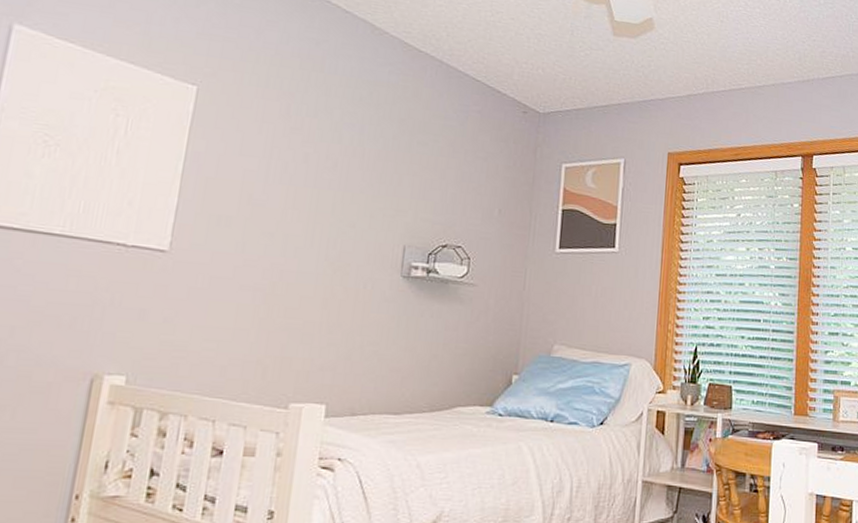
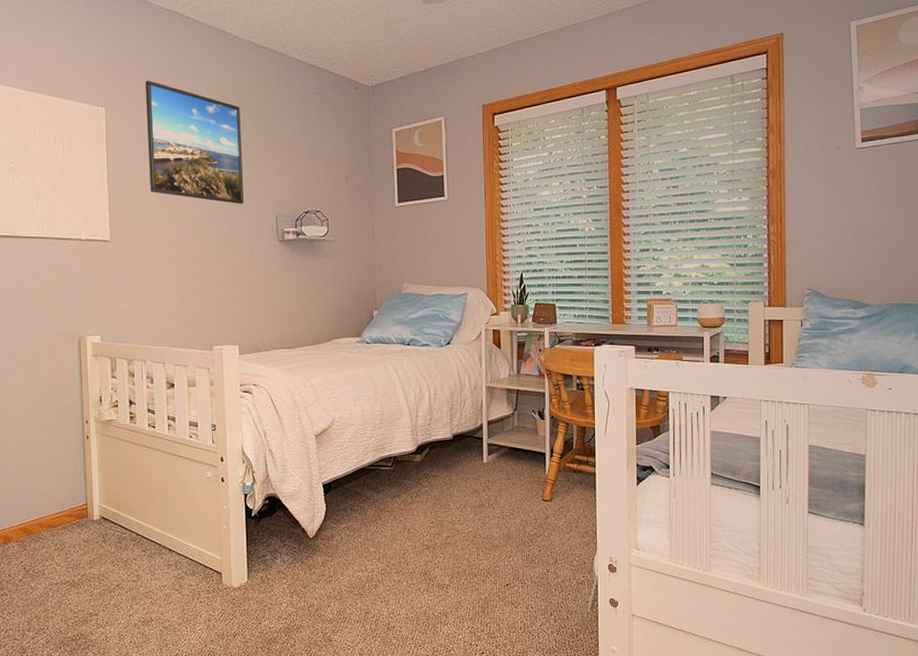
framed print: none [239,63,378,227] -> present [145,80,244,205]

